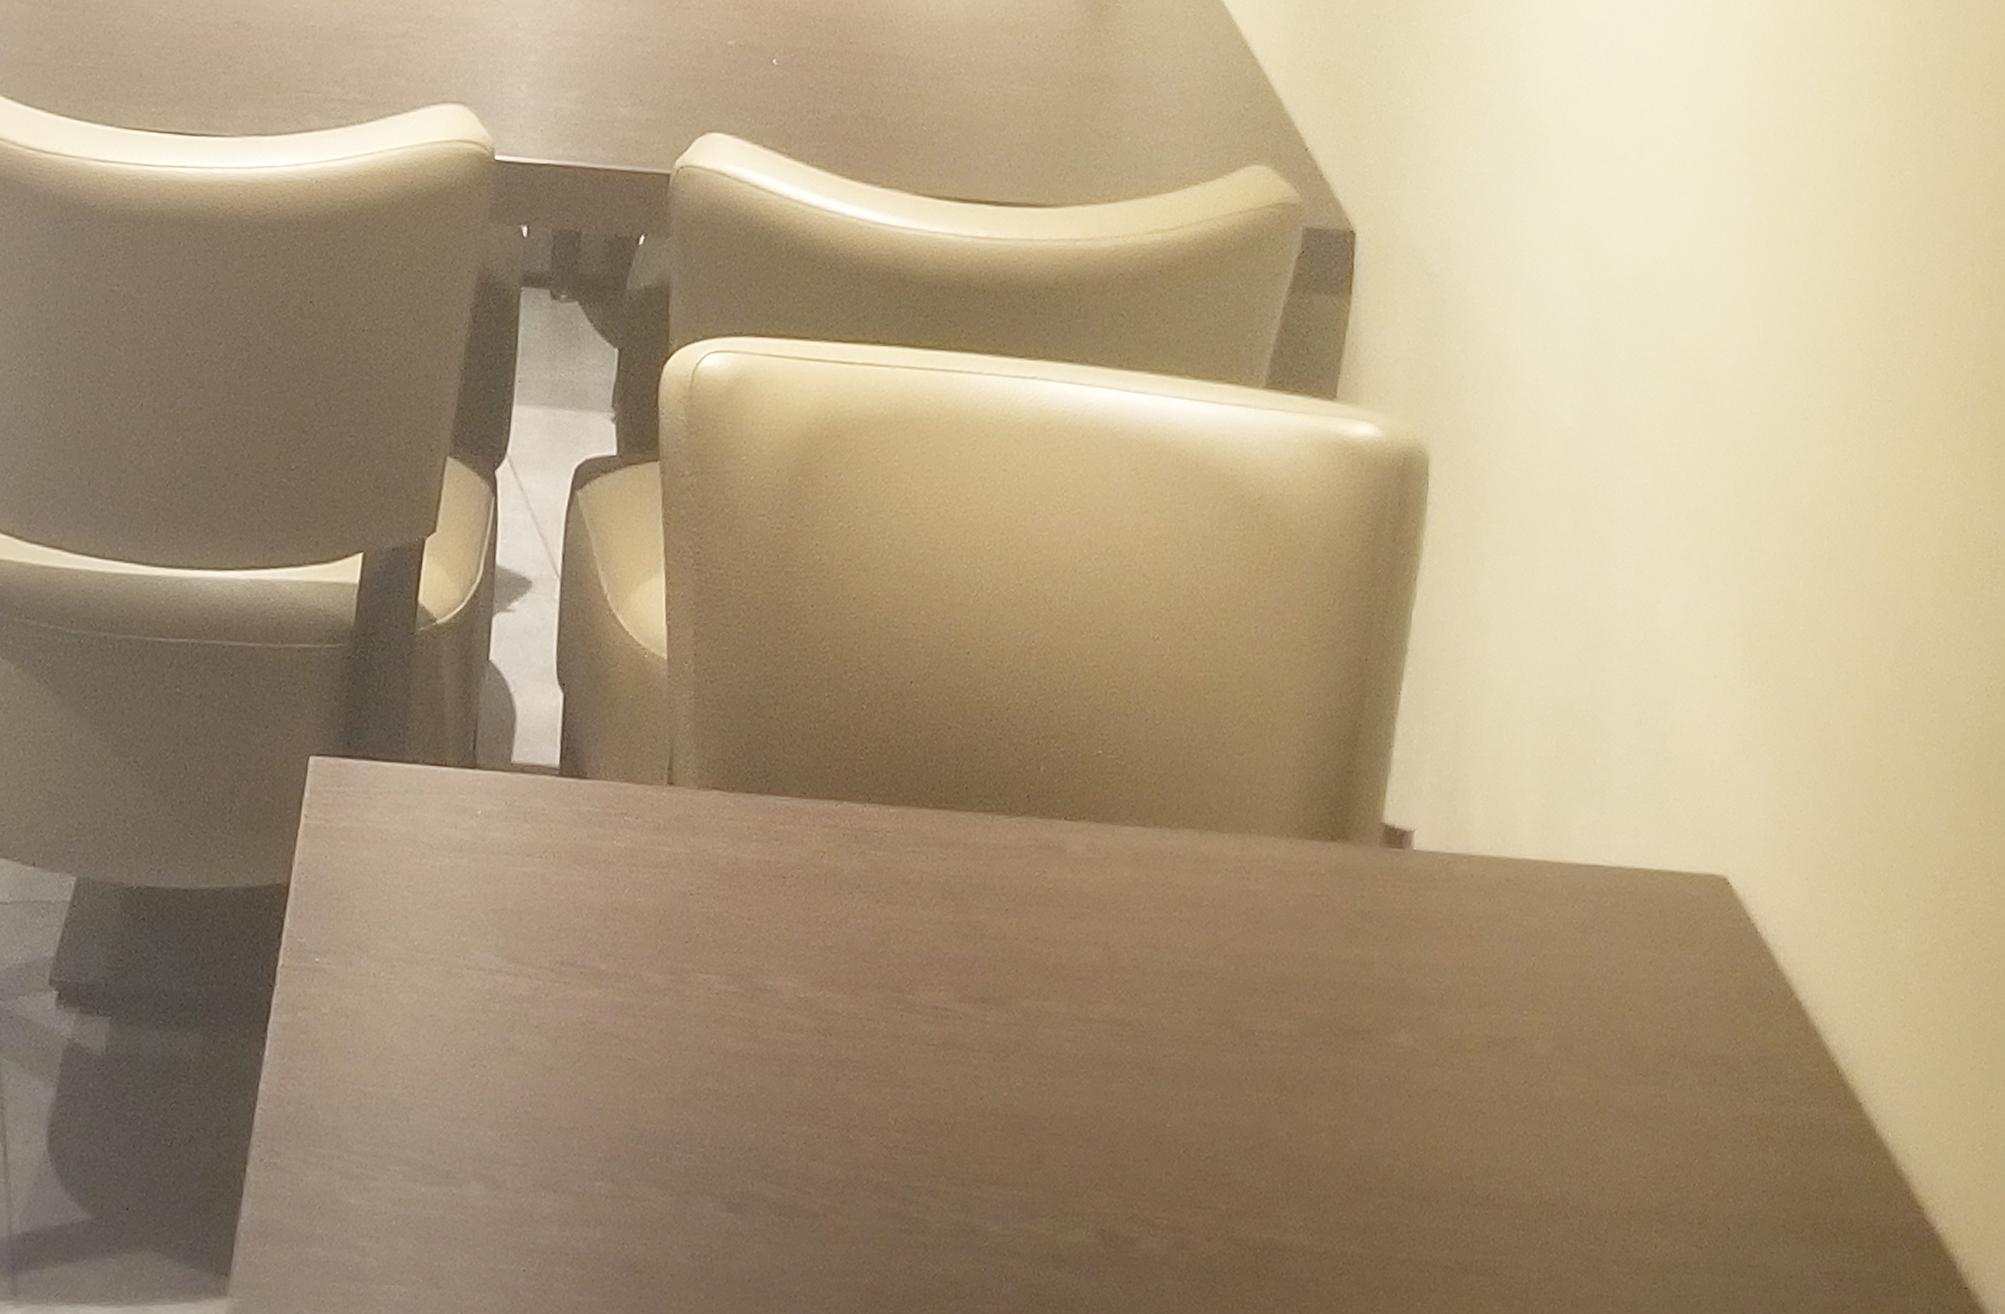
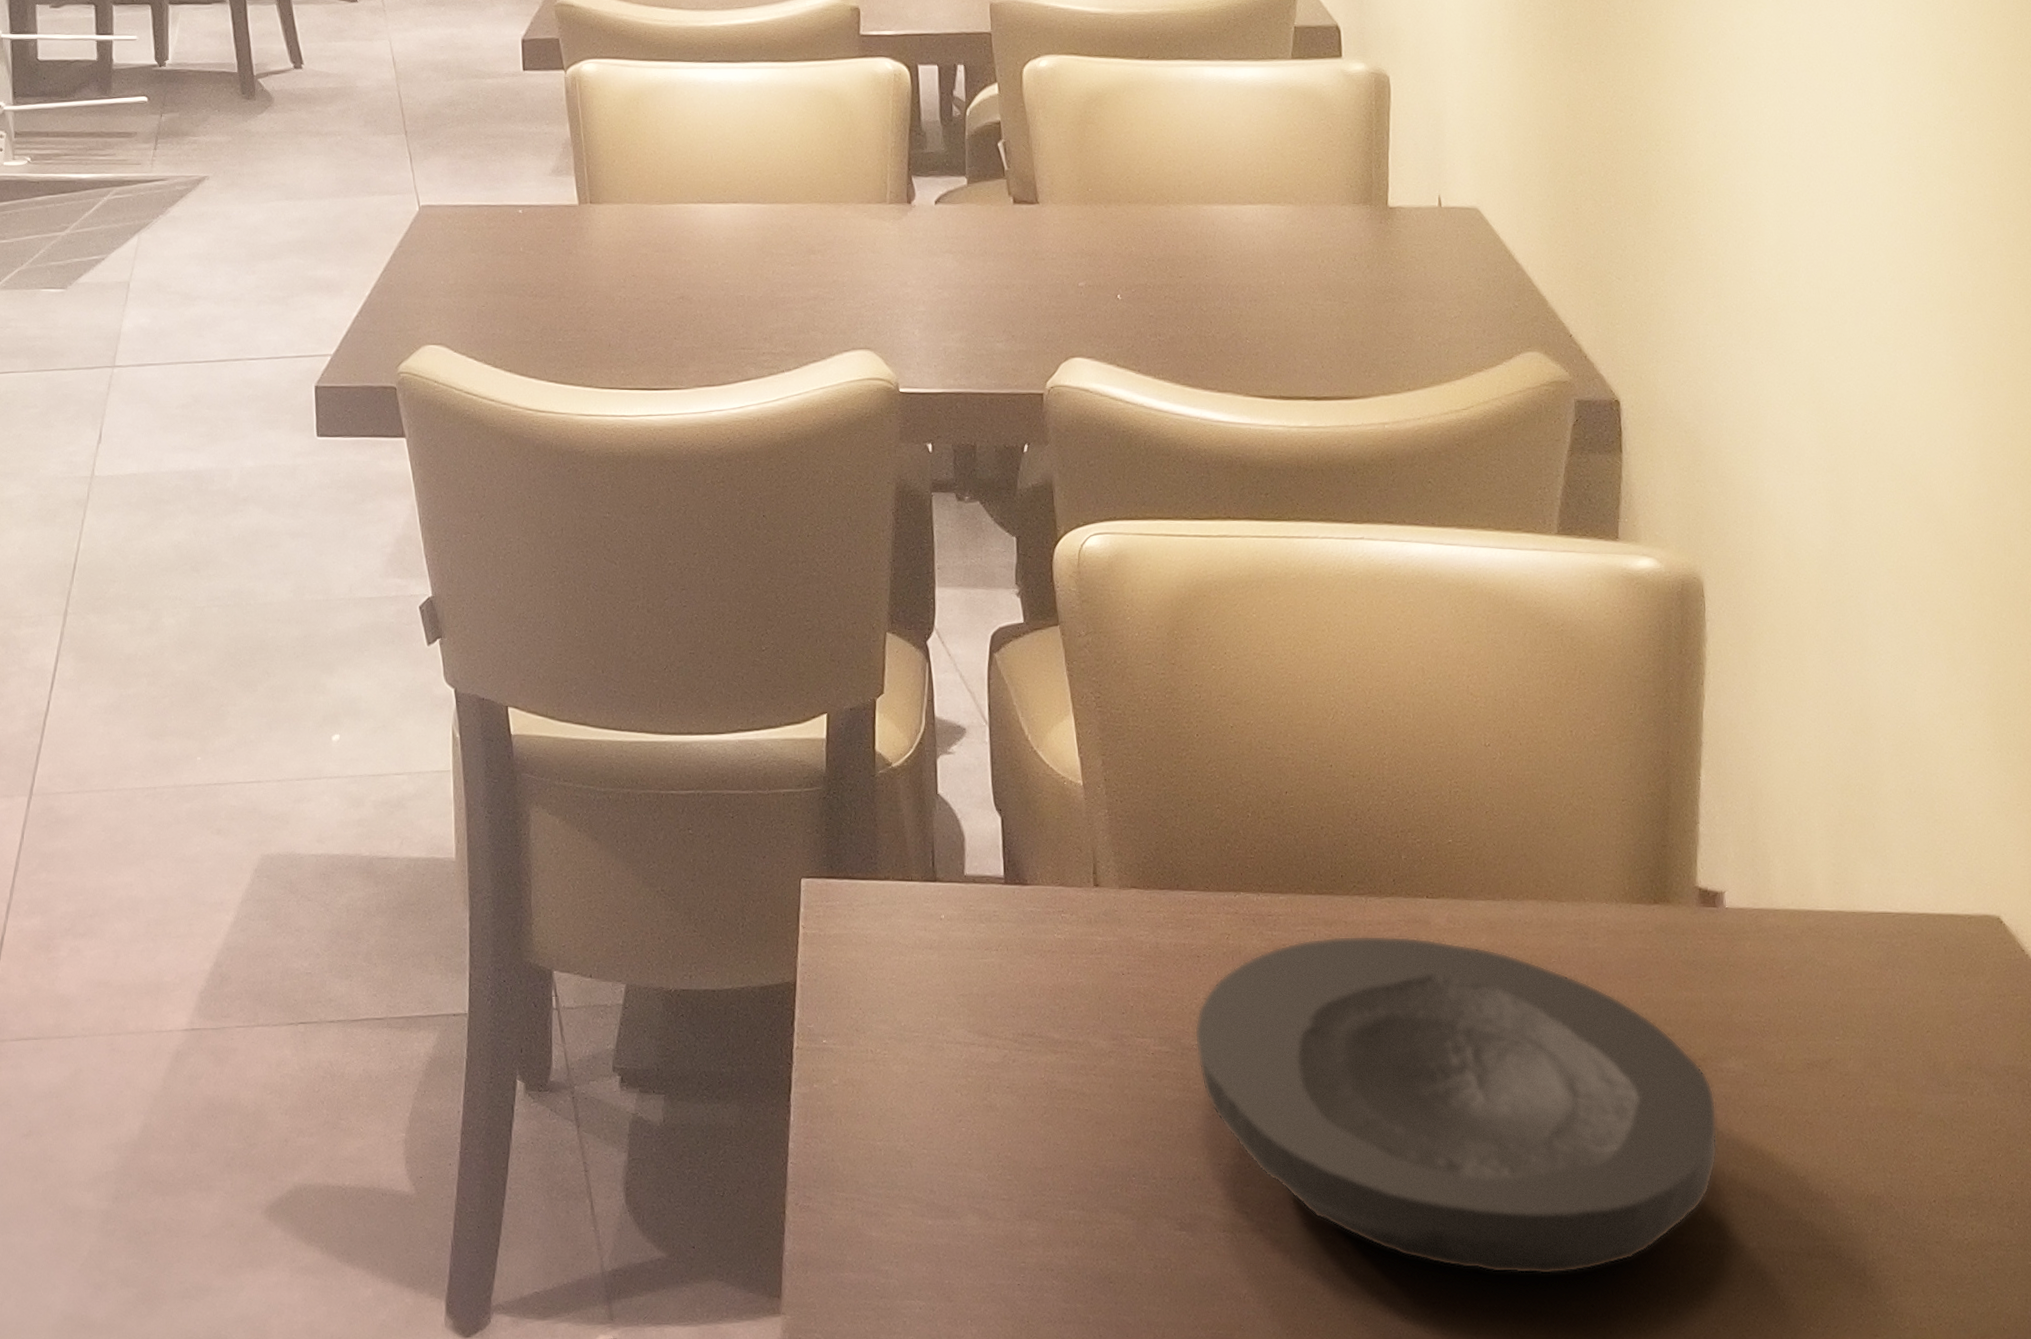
plate: none [769,861,1377,1283] -> present [1194,935,1718,1275]

